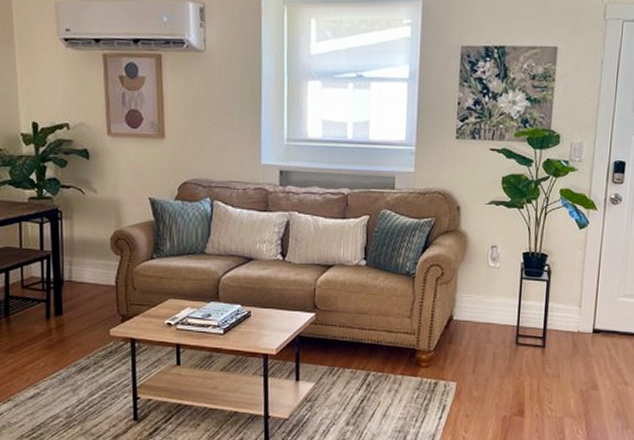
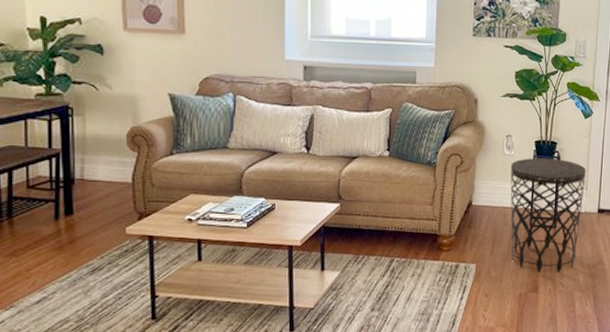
side table: none [494,271,580,396] -> present [510,158,586,273]

